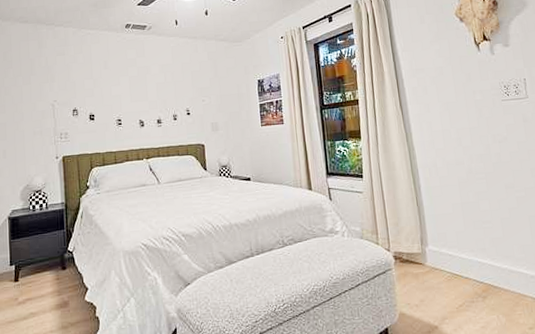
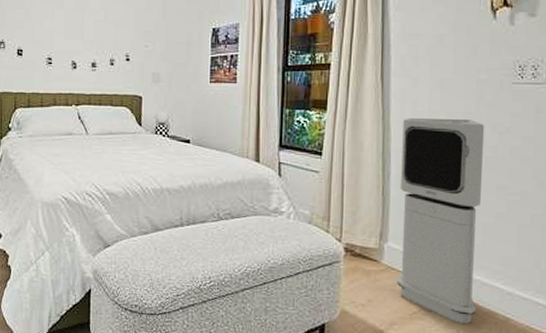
air purifier: none [422,133,509,309] -> present [396,118,485,324]

